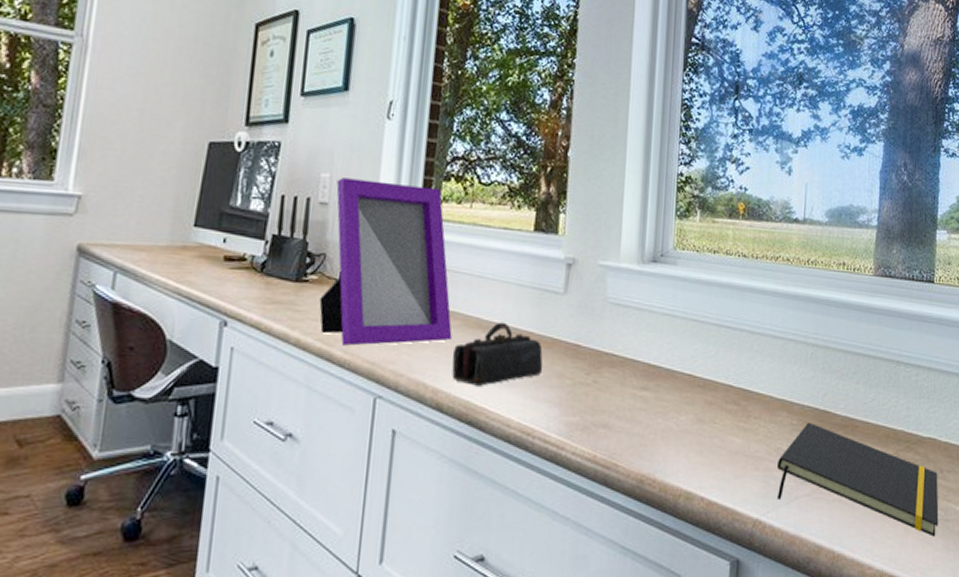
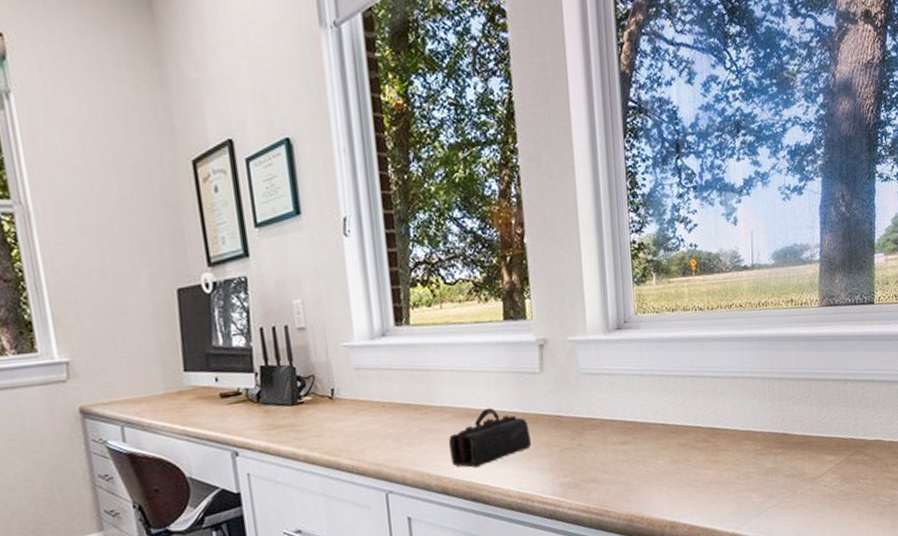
picture frame: present [319,178,452,346] -> none [309,295,445,454]
notepad: present [777,422,939,537] -> none [747,445,886,520]

